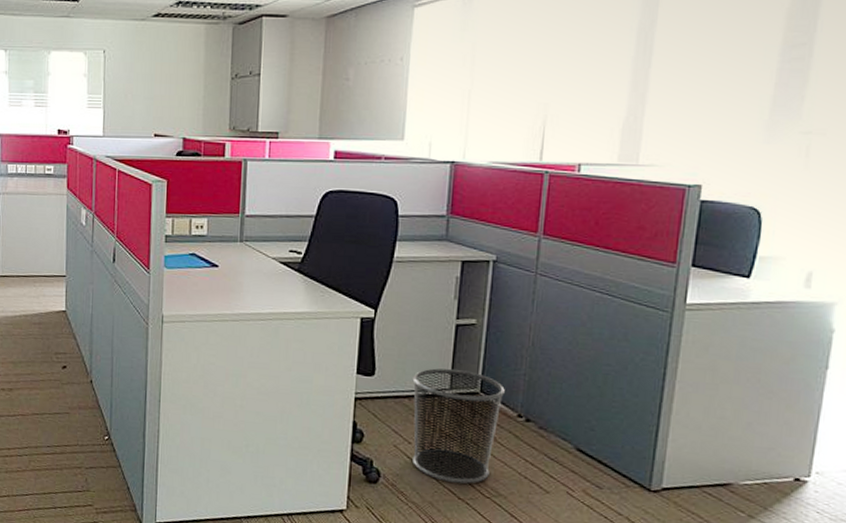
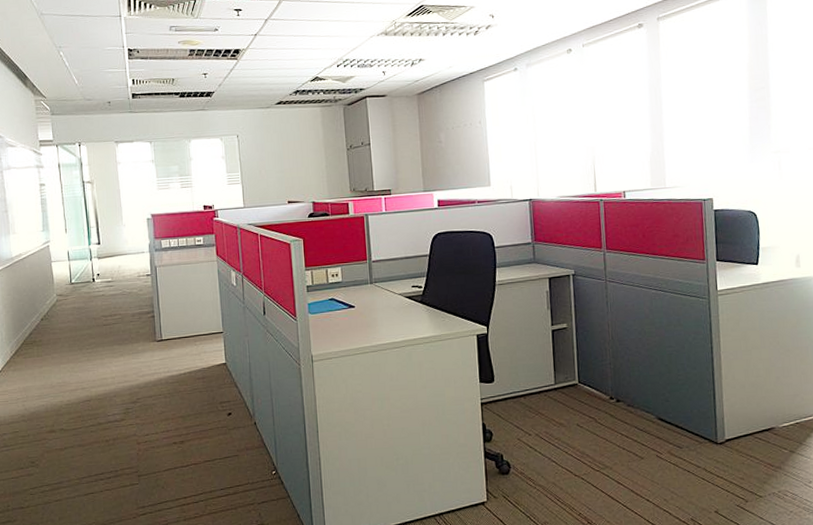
waste bin: present [411,368,505,484] -> none [524,367,597,463]

